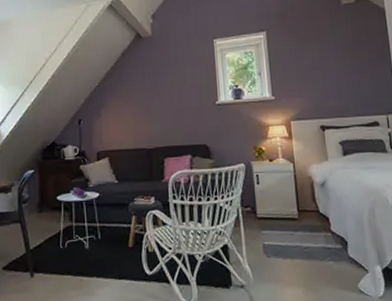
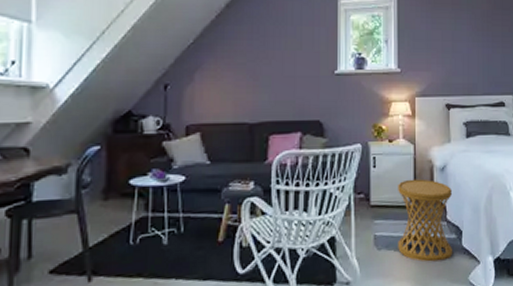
side table: none [281,193,340,270] -> present [398,179,453,262]

